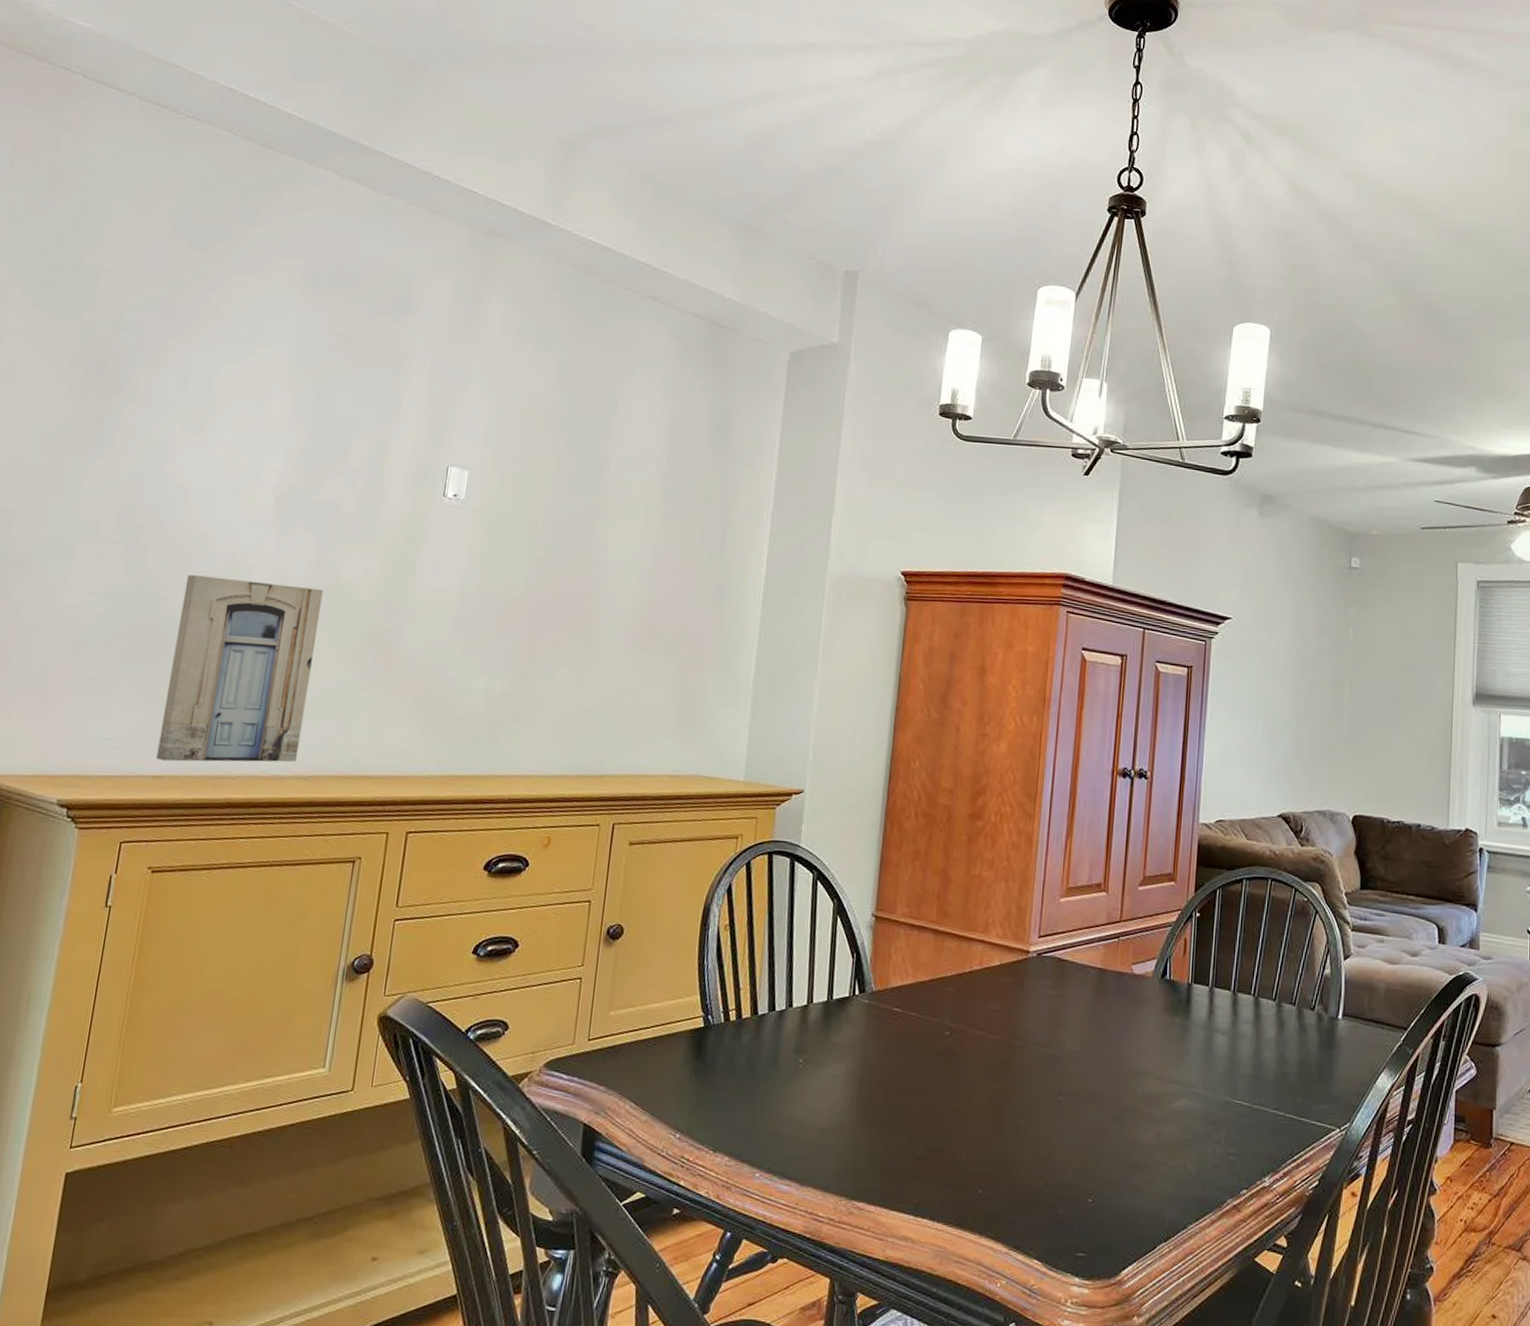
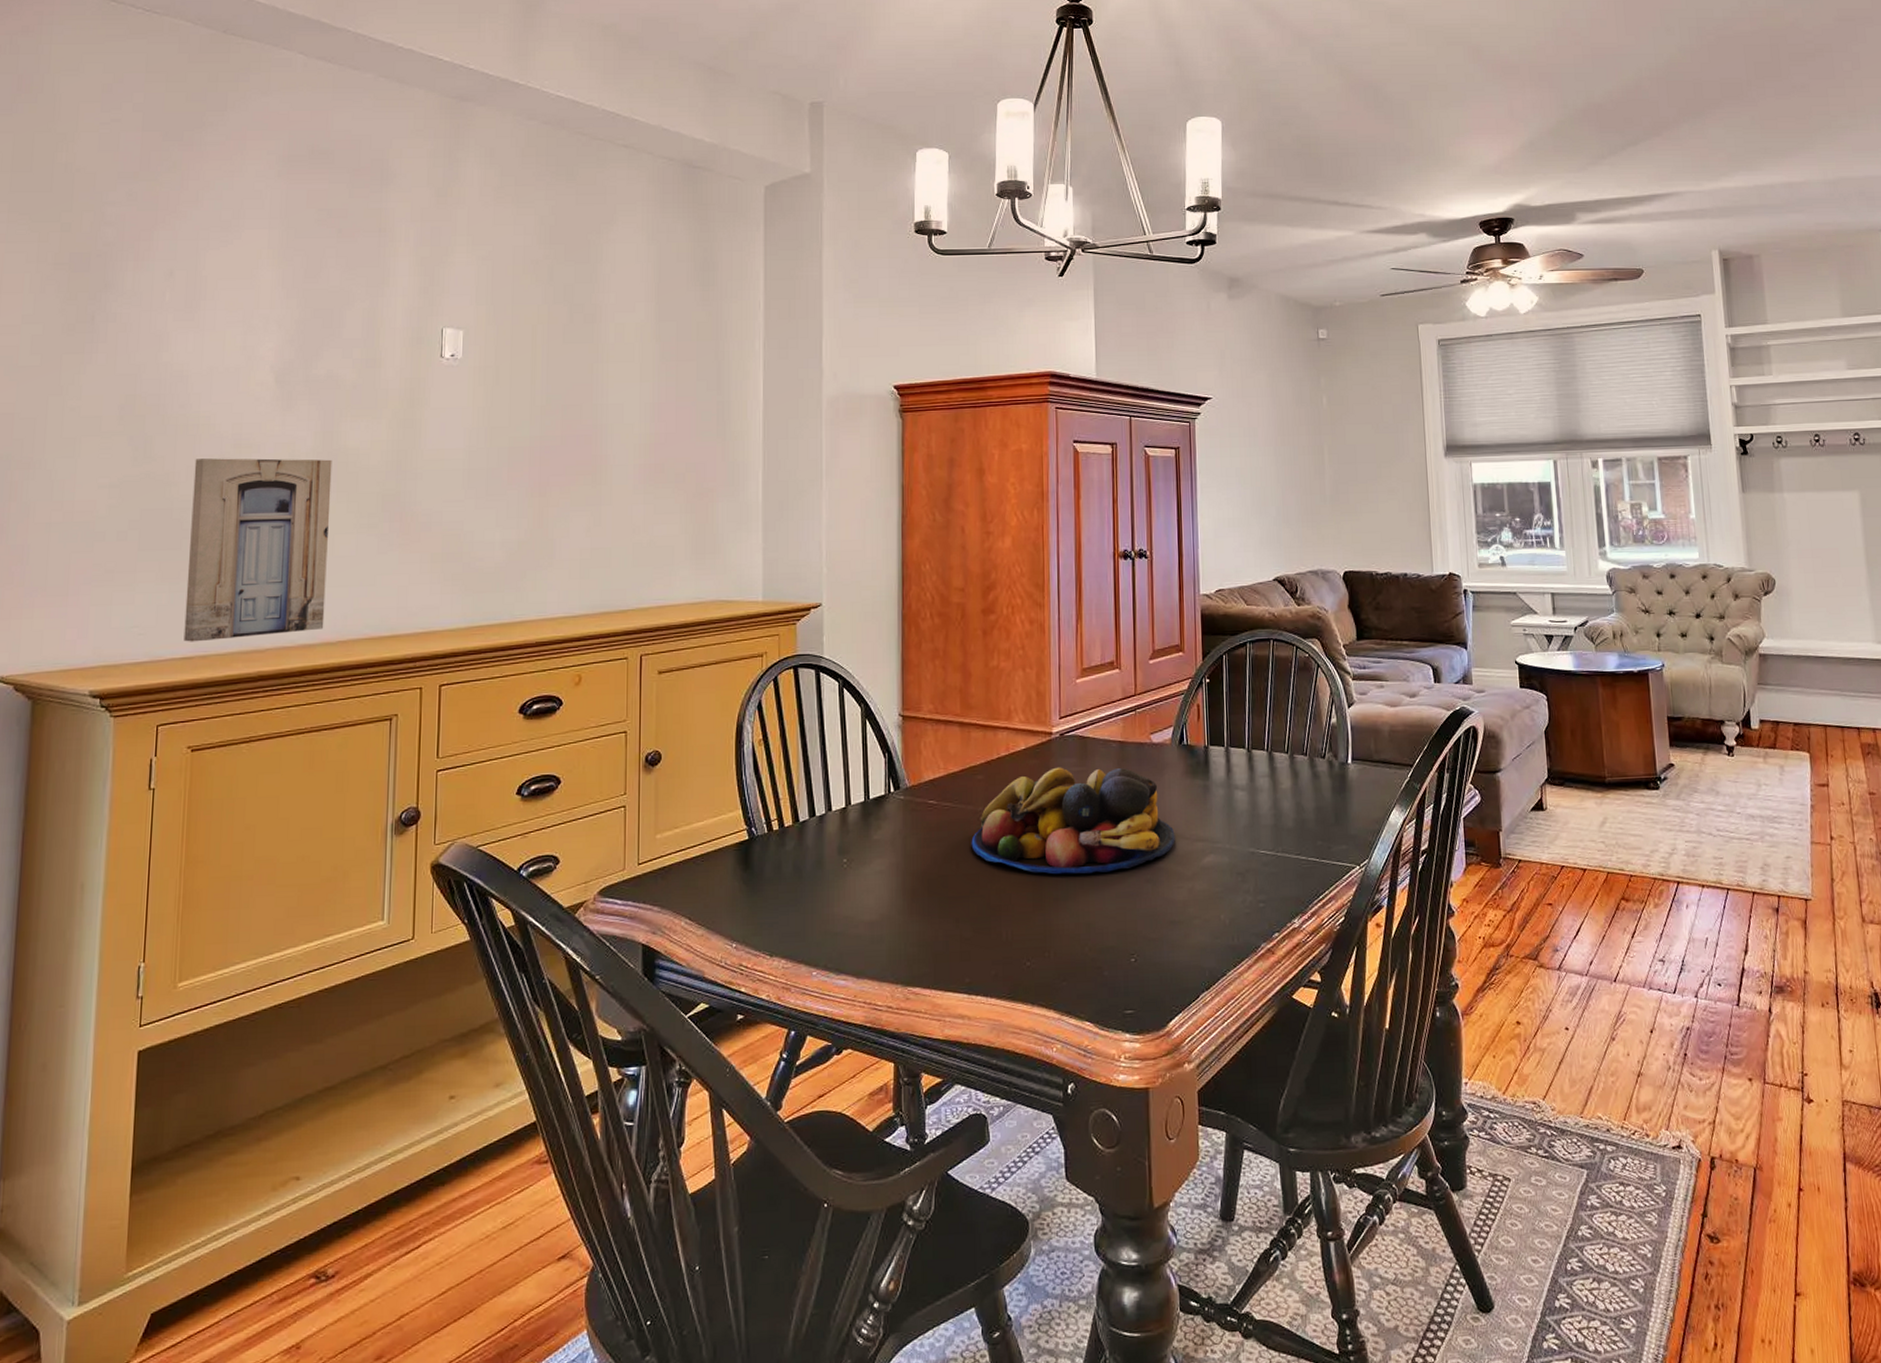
fruit bowl: none [933,988,1148,1105] -> present [971,767,1175,875]

